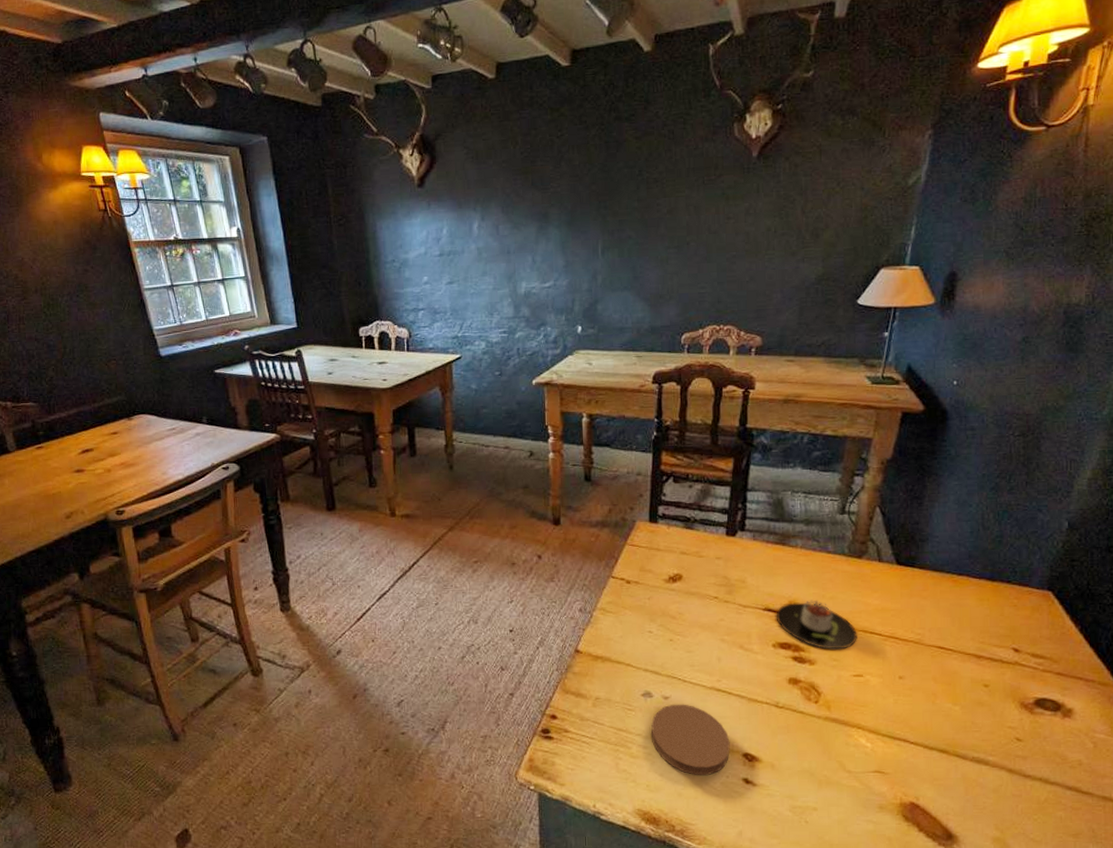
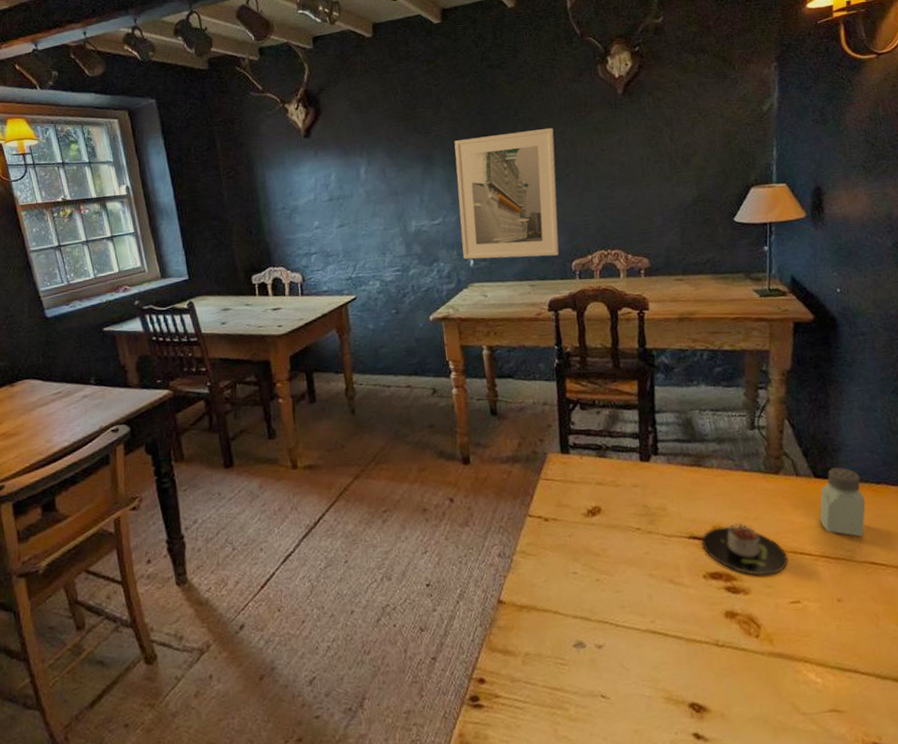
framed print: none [571,190,678,328] -> present [454,127,560,260]
coaster: present [650,704,730,776] -> none [587,651,675,736]
saltshaker: none [896,556,943,623] -> present [820,467,866,537]

